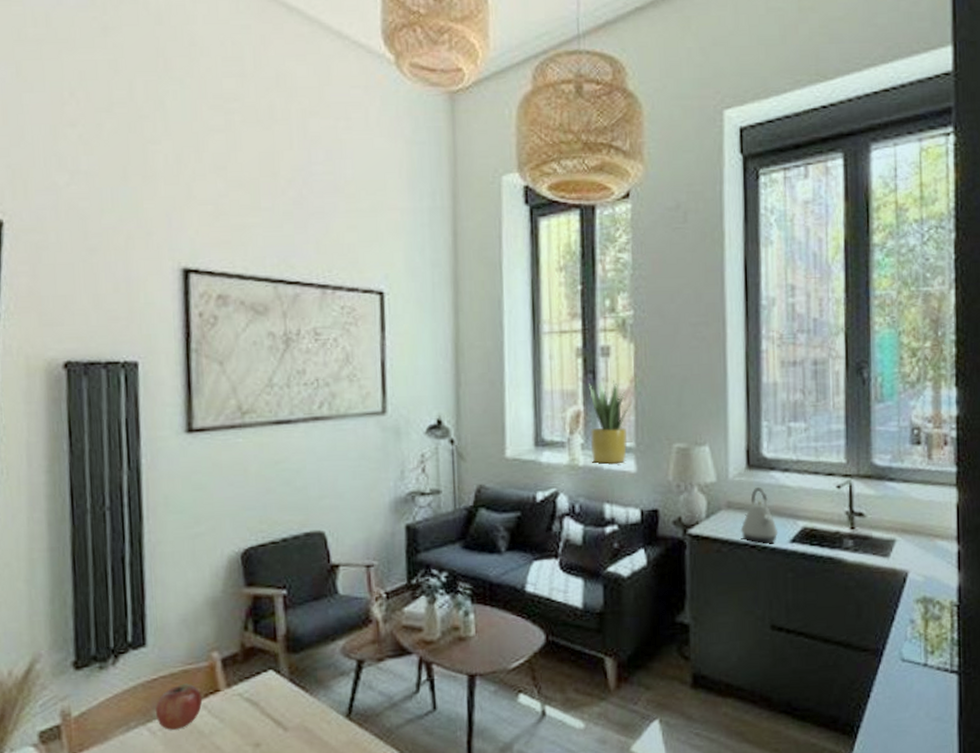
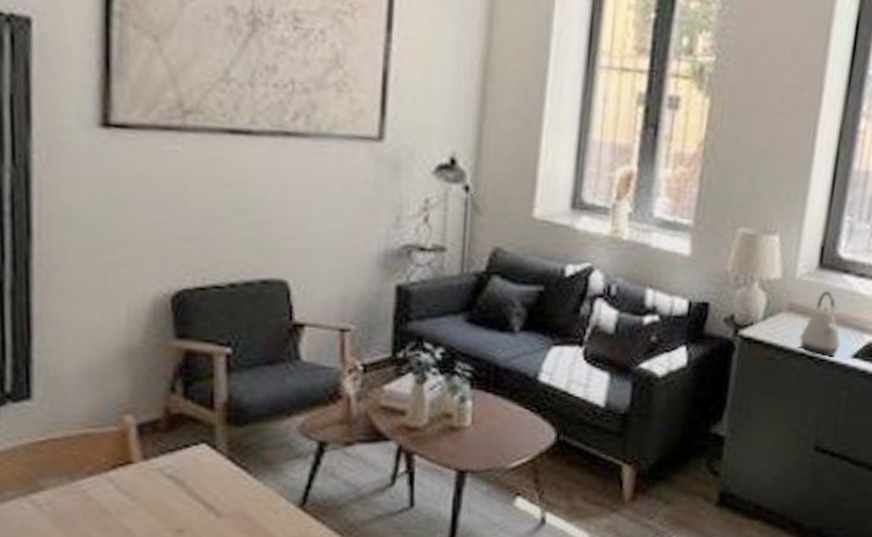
fruit: present [155,683,203,730] -> none [41,450,109,505]
planter: present [589,380,630,465] -> none [639,140,694,244]

